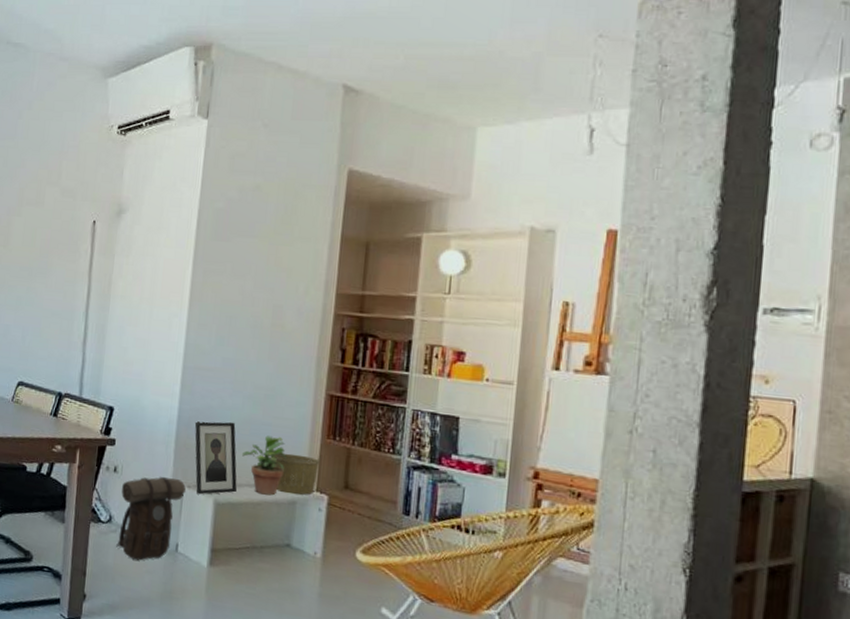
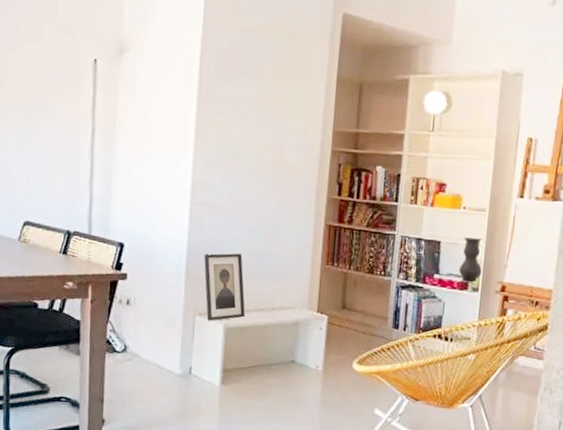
backpack: present [116,476,187,561] -> none [132,306,198,385]
potted plant: present [241,435,287,496] -> none [248,264,290,318]
basket: present [272,453,321,495] -> none [276,280,321,316]
books: none [379,330,403,366] -> present [372,165,393,198]
vase: none [482,414,509,465] -> present [459,237,482,282]

